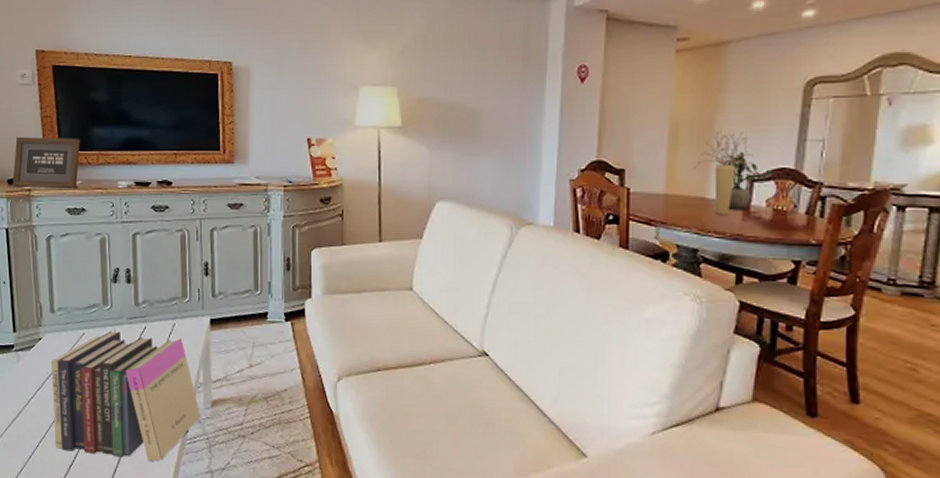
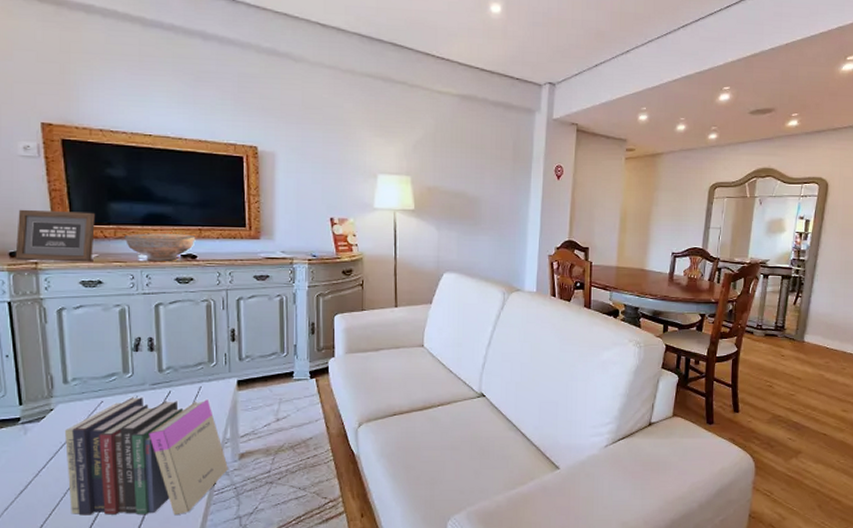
decorative bowl: none [105,158,171,188] -> present [124,233,196,261]
flower arrangement: present [694,128,754,216] -> none [636,217,676,282]
potted plant: present [723,152,773,211] -> none [656,236,689,279]

